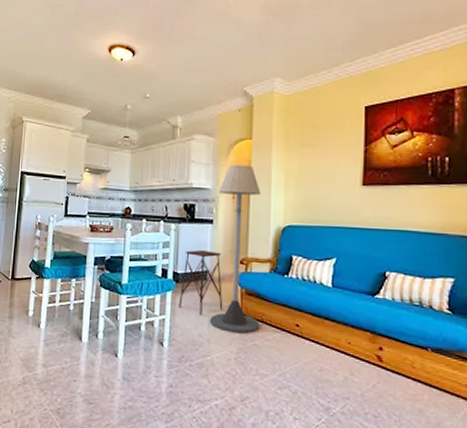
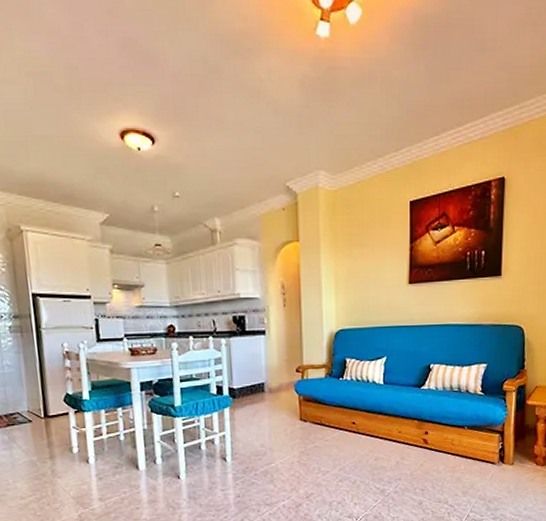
side table: present [178,249,223,315] -> none [237,362,283,426]
floor lamp: present [210,165,261,334] -> none [268,270,319,439]

